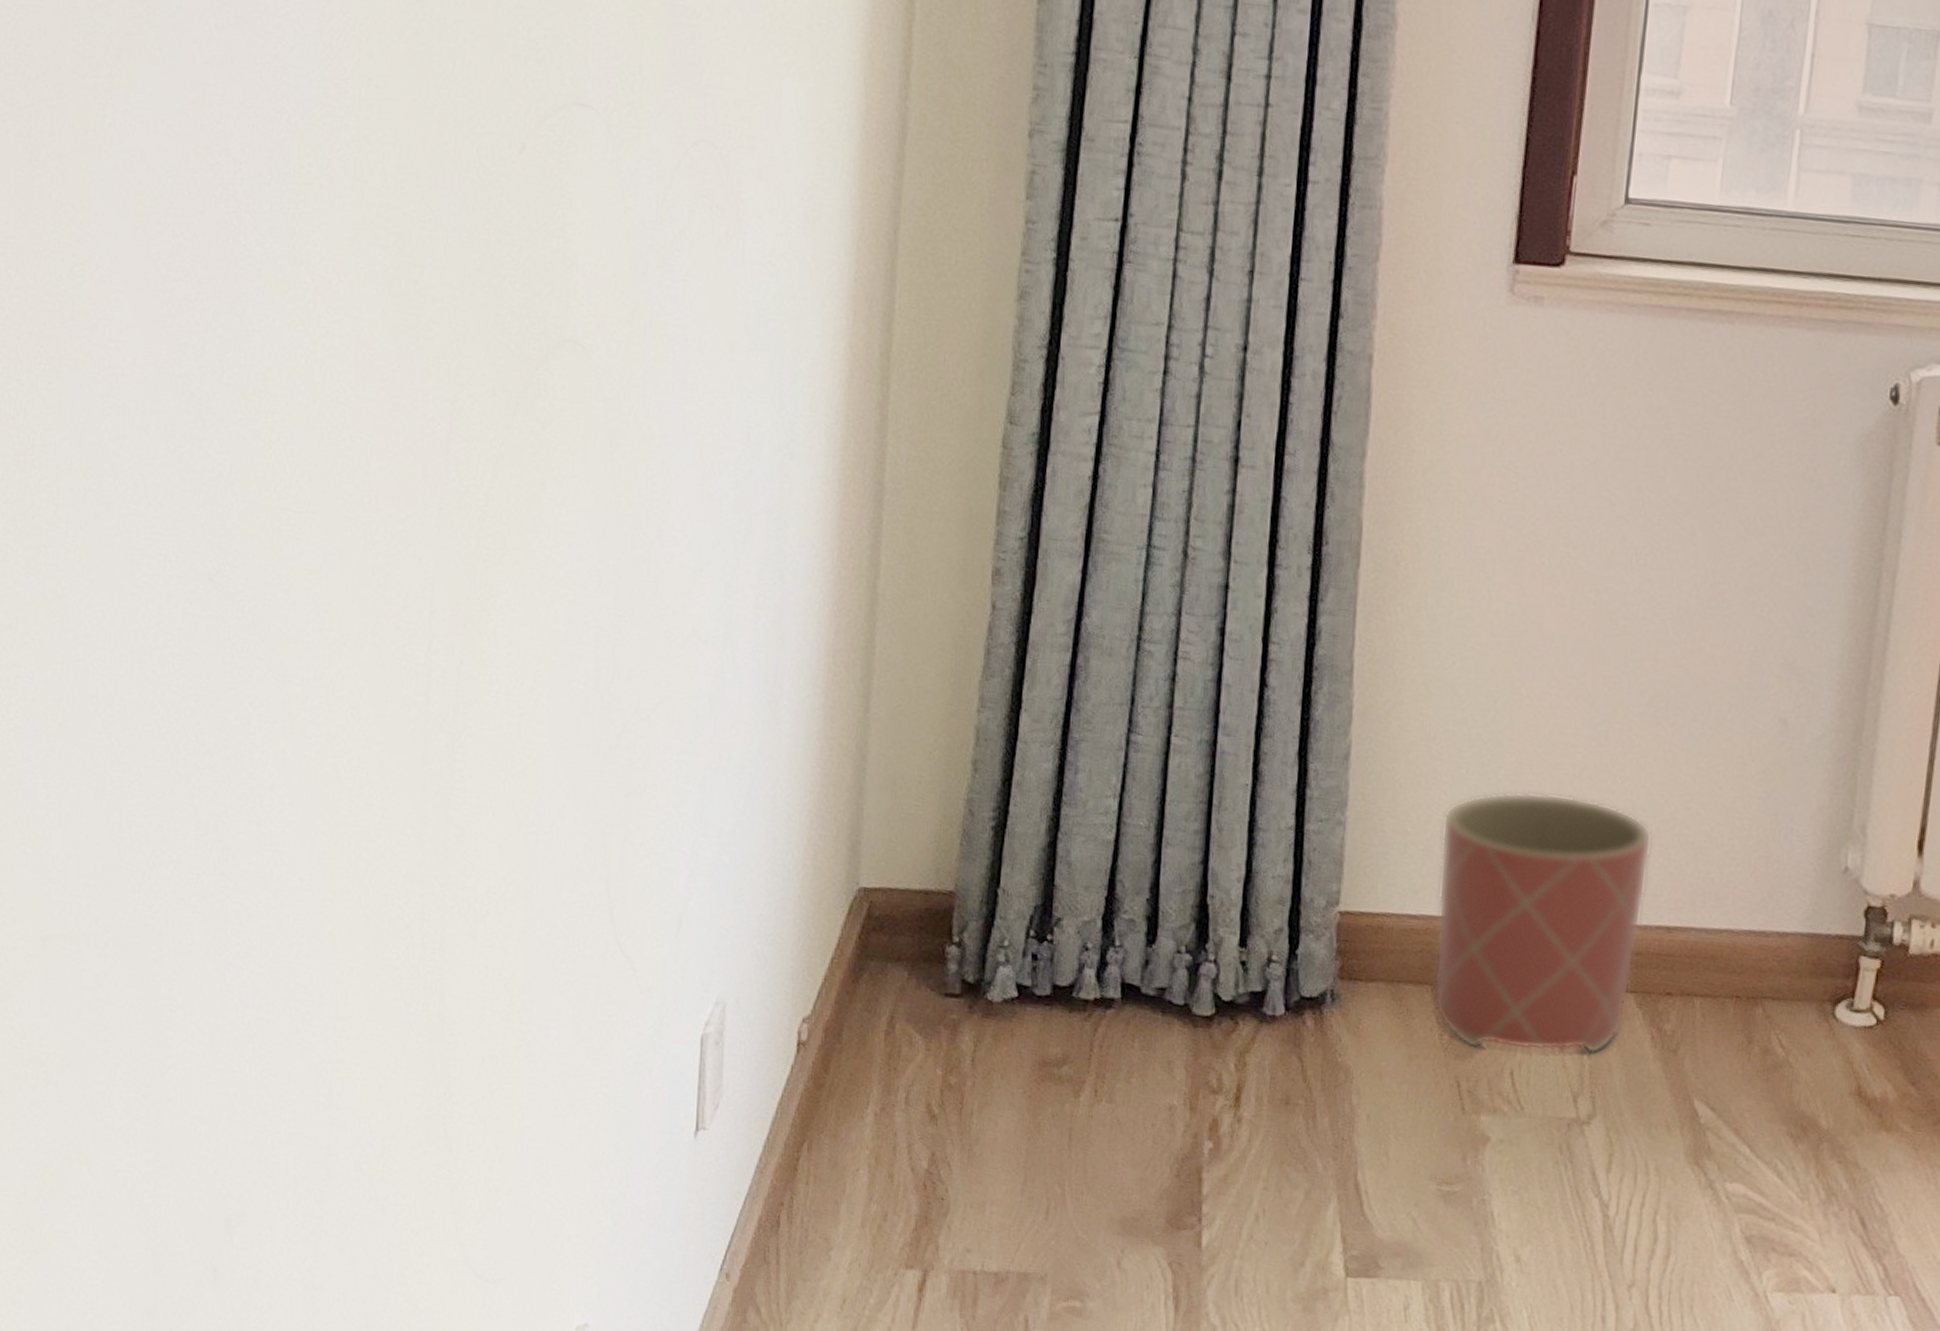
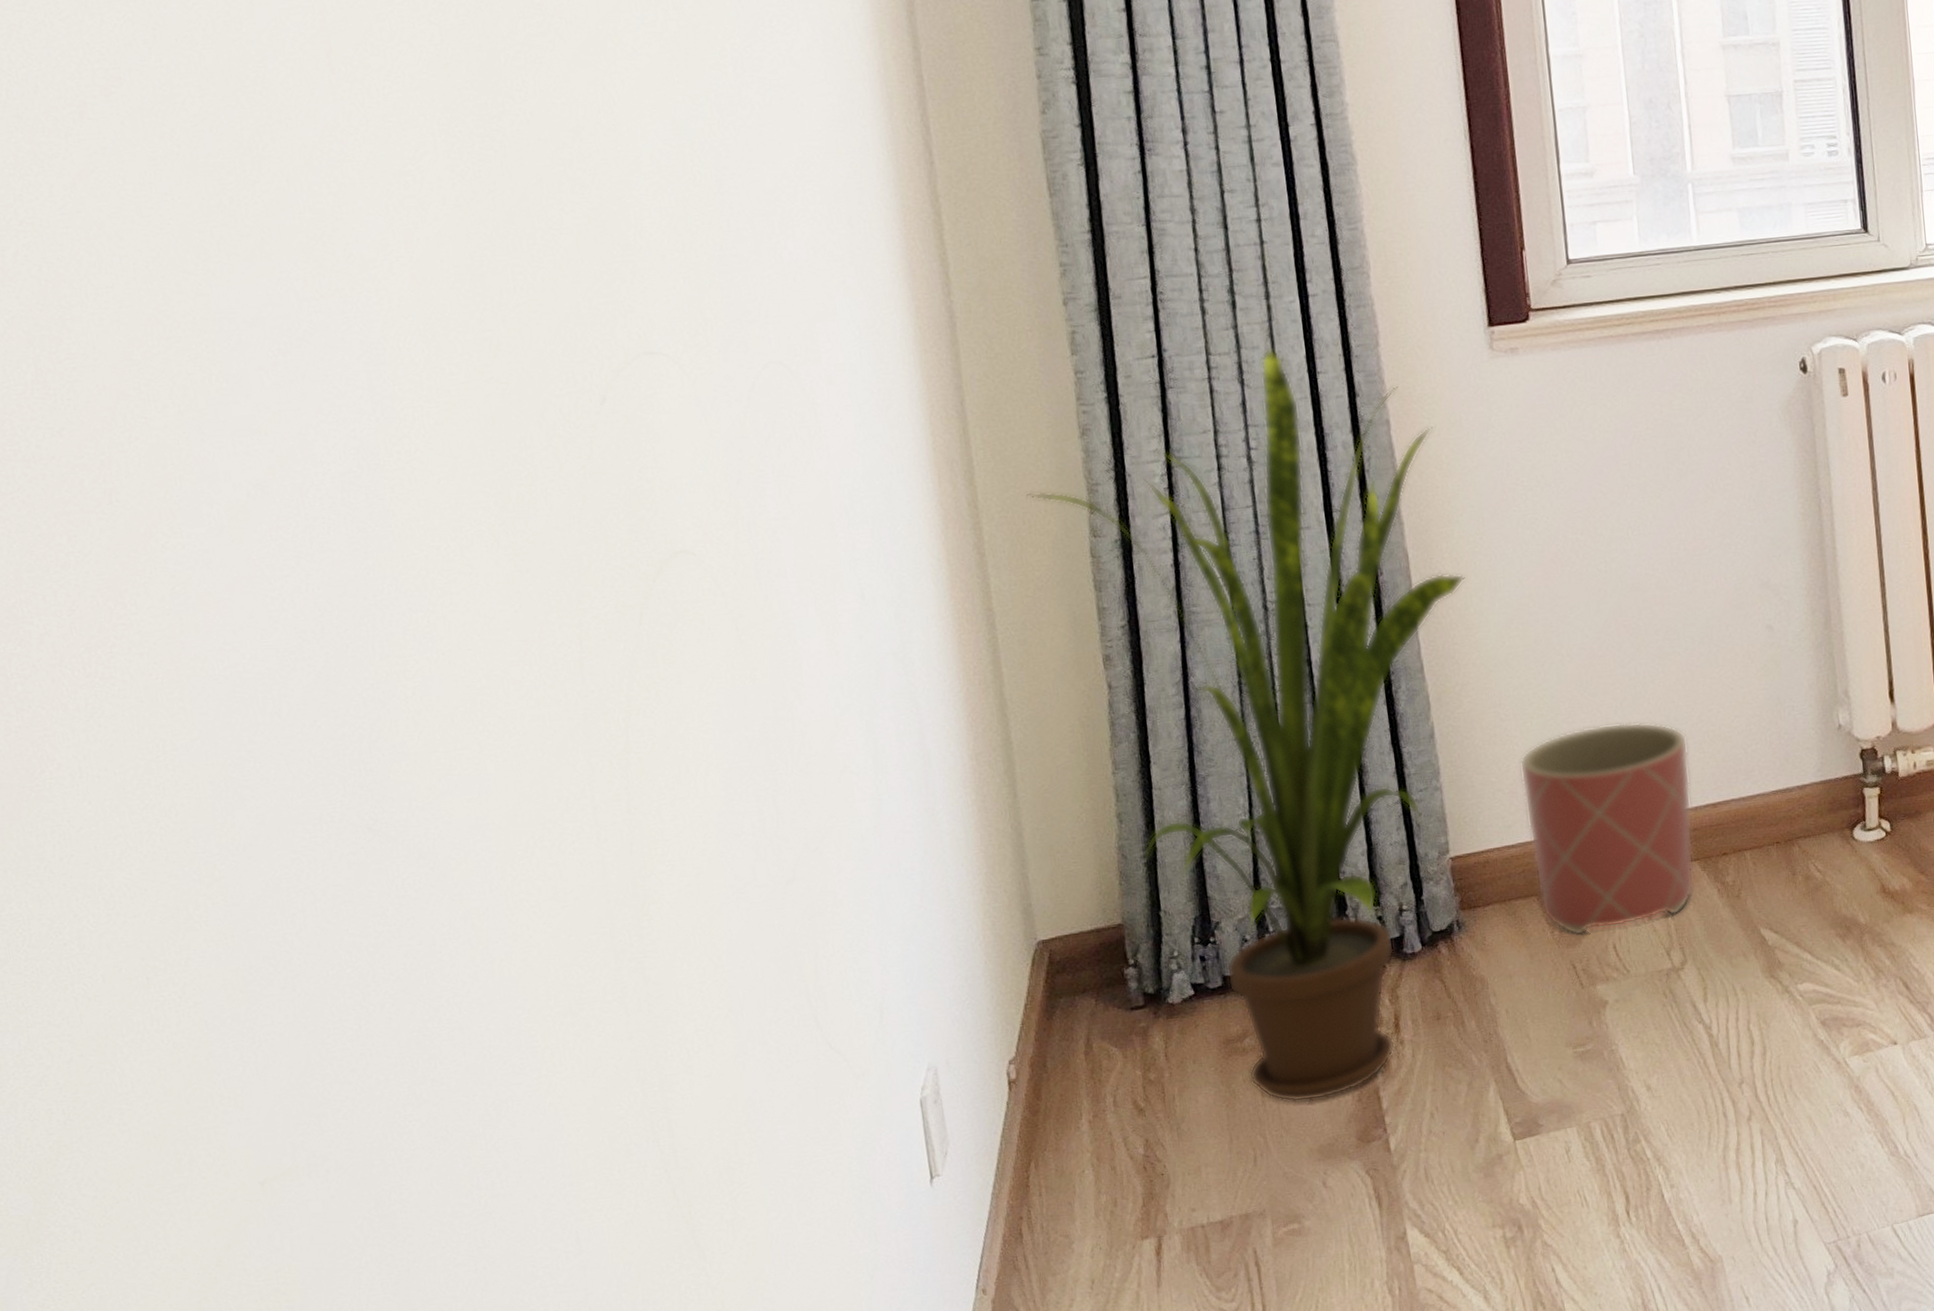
house plant: none [945,236,1425,1164] -> present [1026,347,1465,1103]

